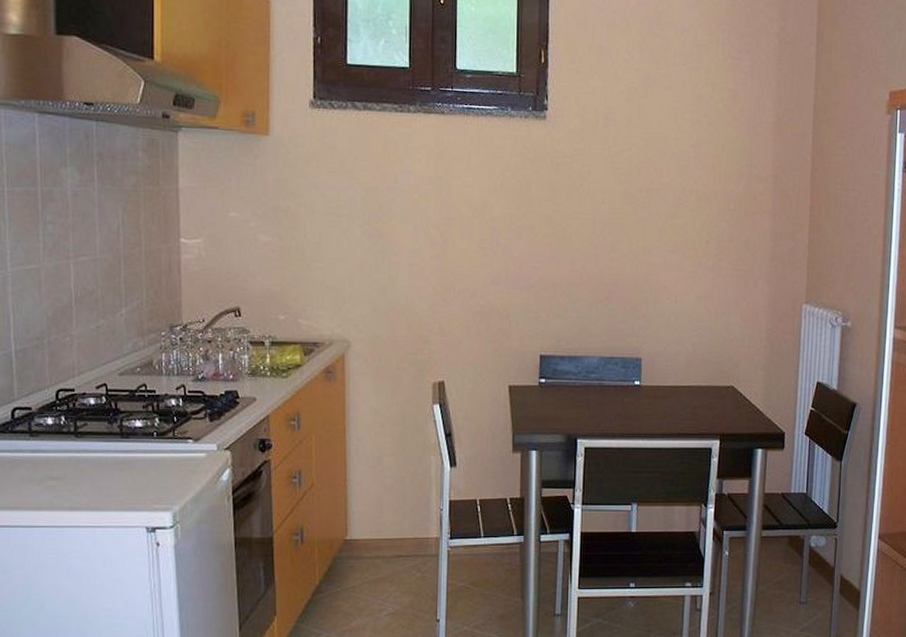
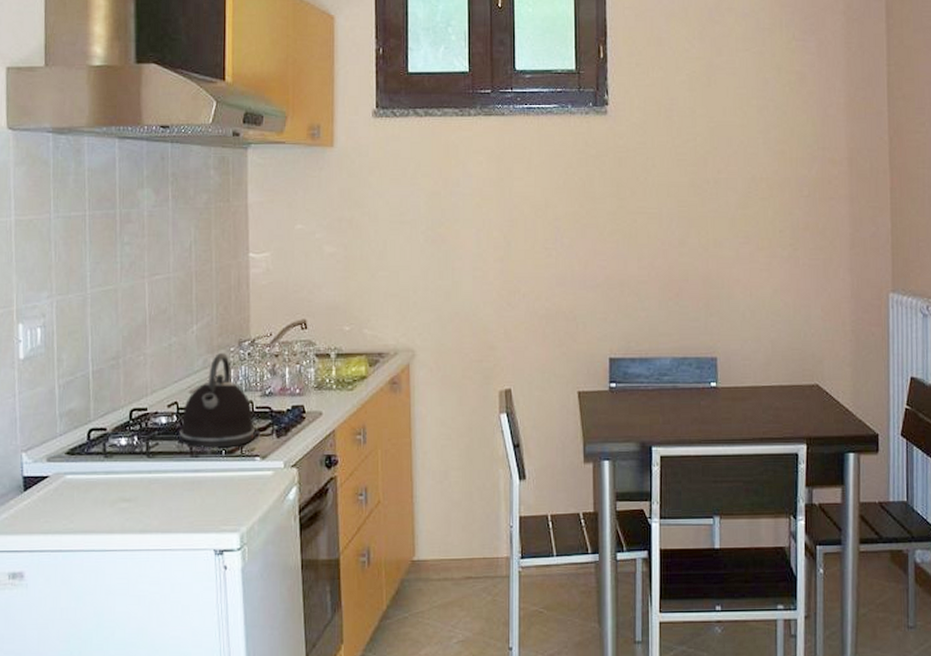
kettle: none [109,336,187,430] -> present [179,352,255,448]

